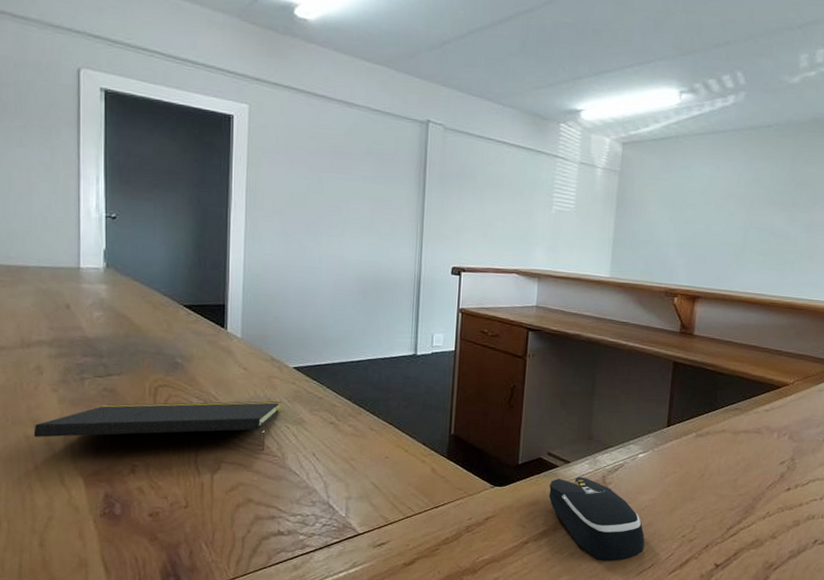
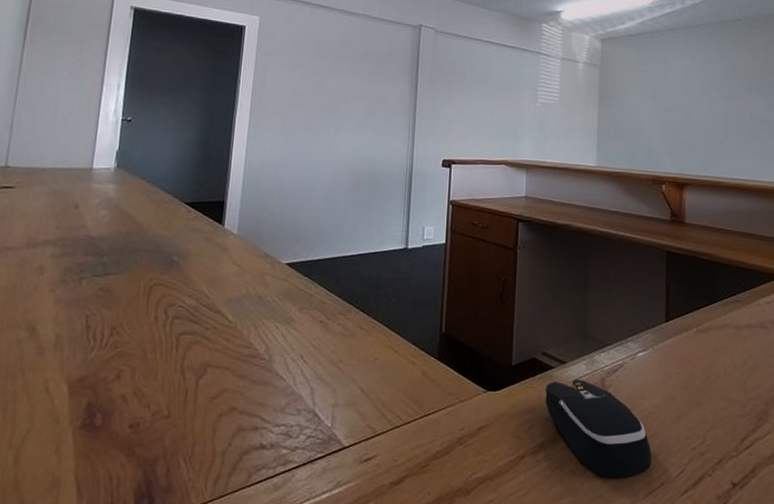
notepad: present [33,400,281,451] -> none [25,298,272,353]

